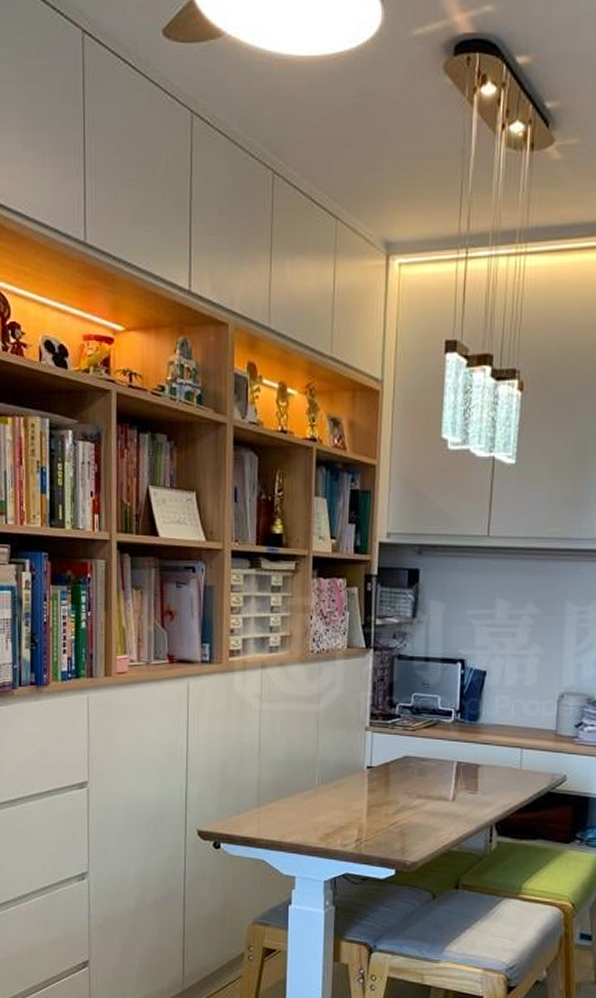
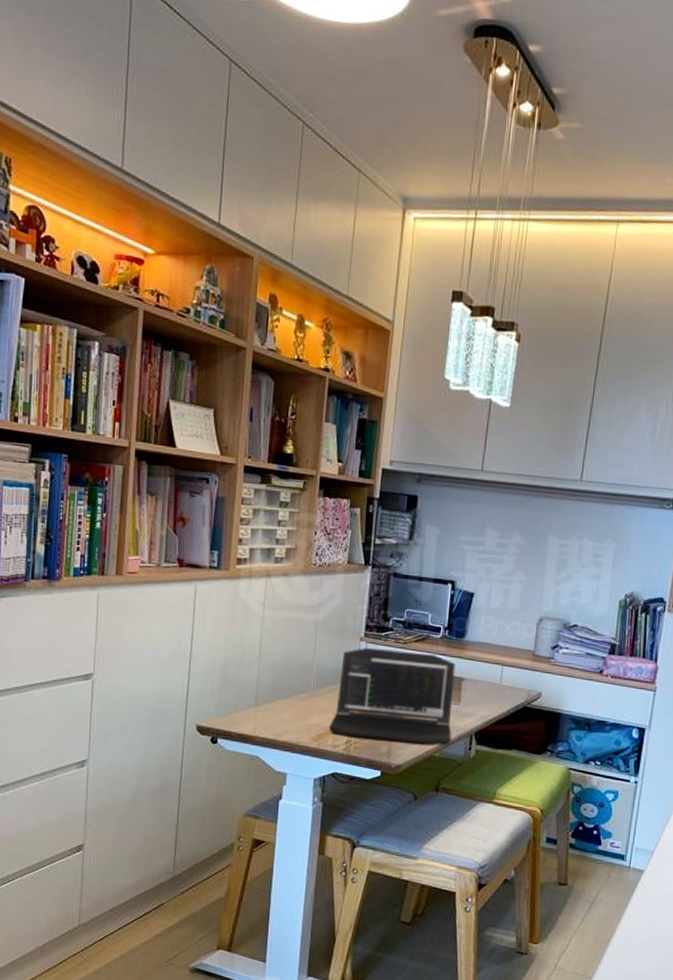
laptop: none [338,737,470,840] -> present [329,647,456,746]

